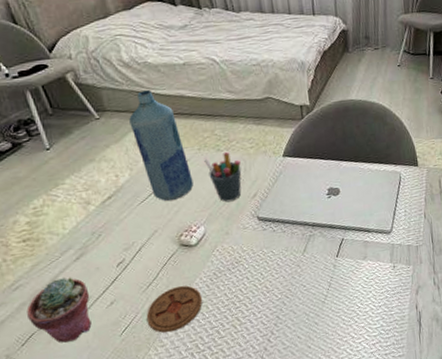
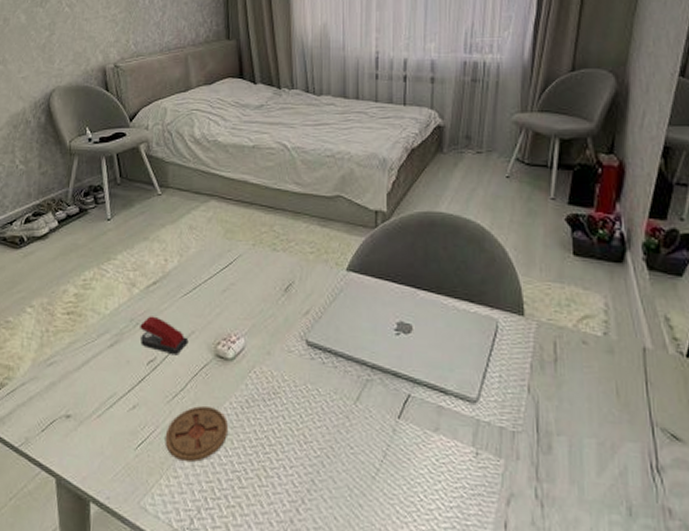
potted succulent: present [26,277,92,343] -> none [54,363,115,441]
stapler: none [103,225,153,254] -> present [140,316,189,356]
bottle: present [129,90,194,201] -> none [189,171,242,300]
pen holder: present [204,151,242,203] -> none [257,252,296,315]

